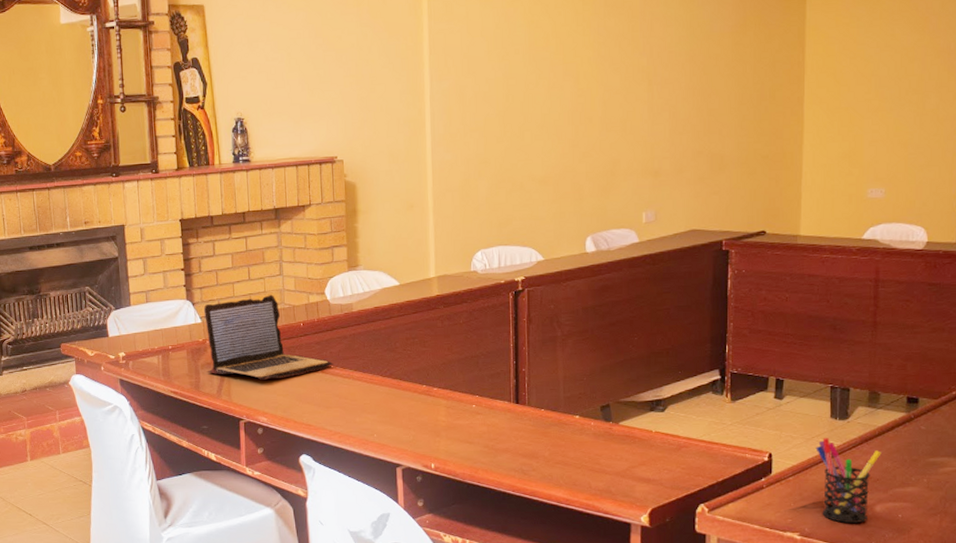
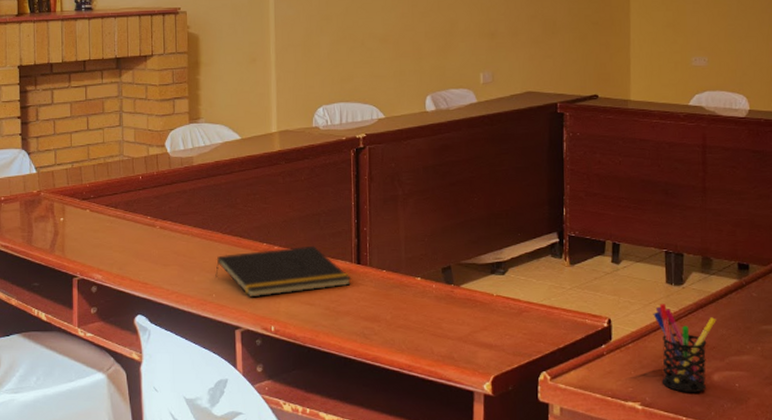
laptop: present [203,295,334,380] -> none [39,146,173,235]
notepad: none [376,386,511,437] -> present [215,245,352,298]

